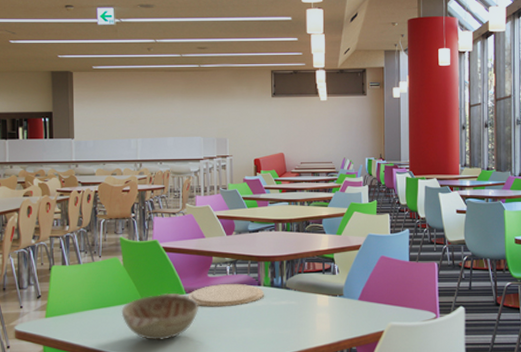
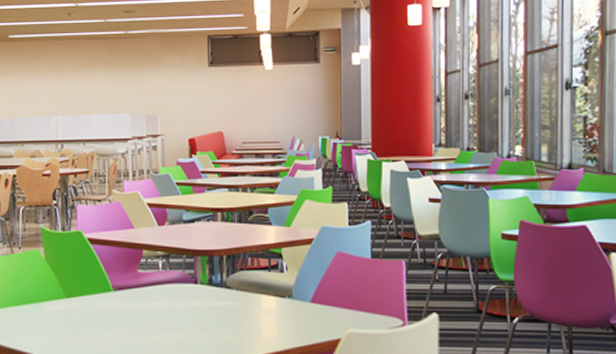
decorative bowl: present [121,292,199,340] -> none [43,289,129,342]
plate: present [188,283,264,307] -> none [116,280,201,307]

